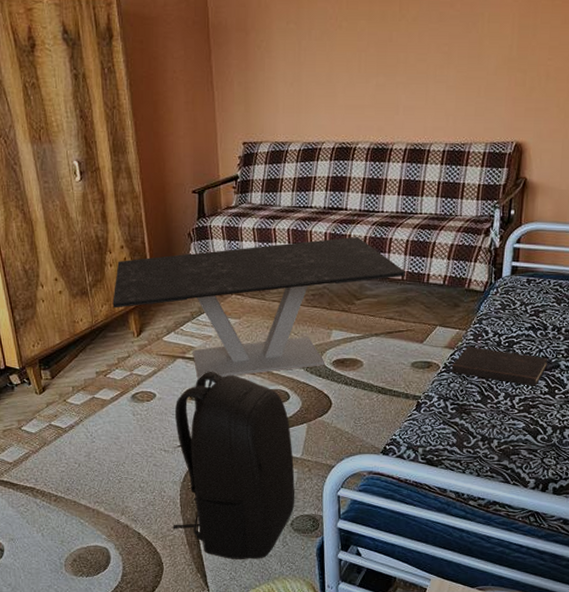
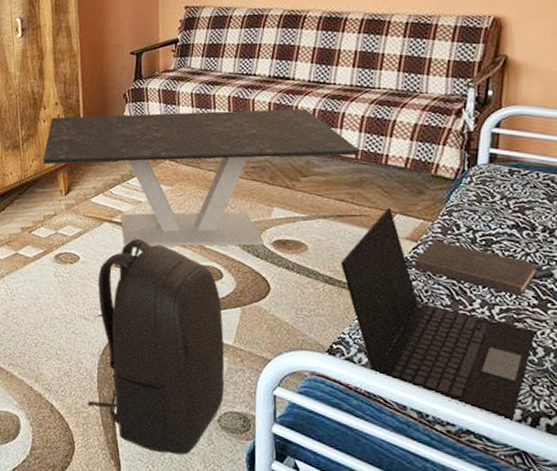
laptop: none [391,321,546,490] -> present [340,207,535,422]

